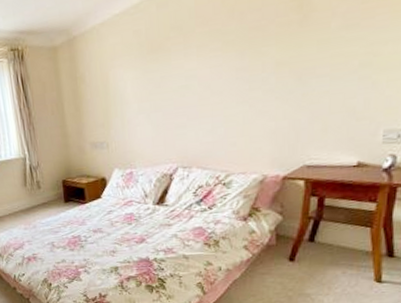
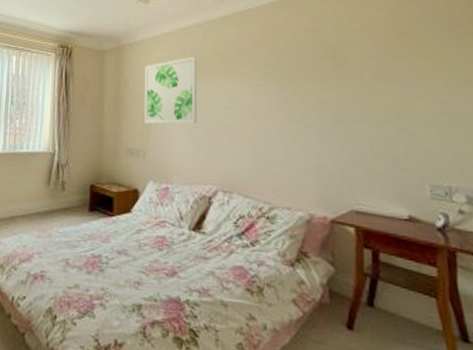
wall art: none [98,35,156,117] -> present [144,56,197,124]

